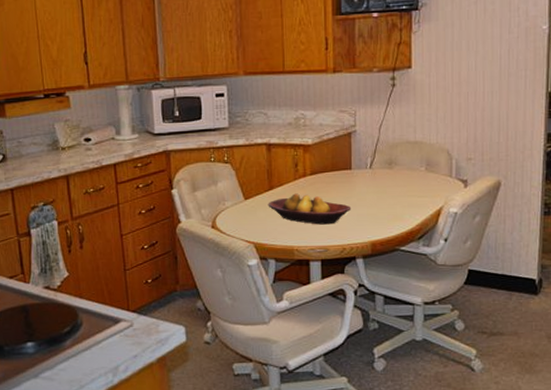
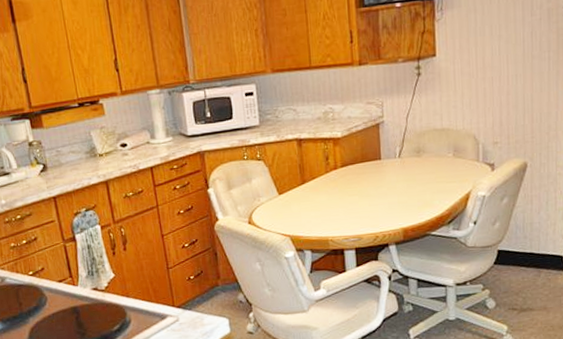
fruit bowl: present [268,193,352,225] -> none [301,186,383,215]

